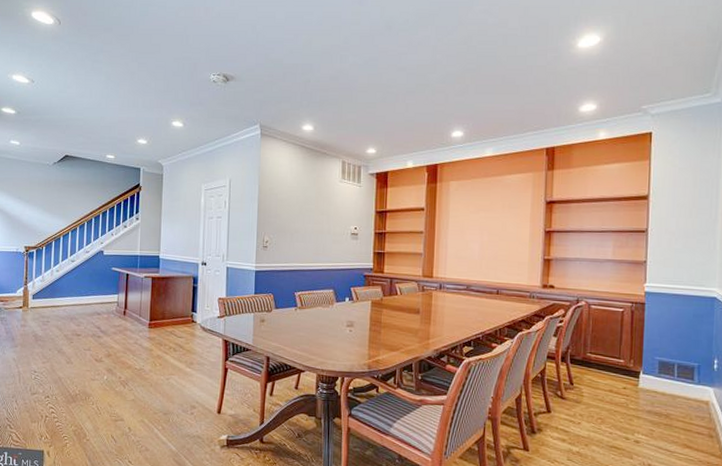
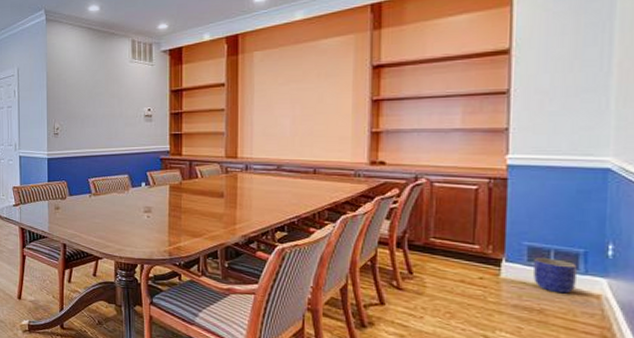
planter: none [662,370,693,401] -> present [534,258,576,294]

